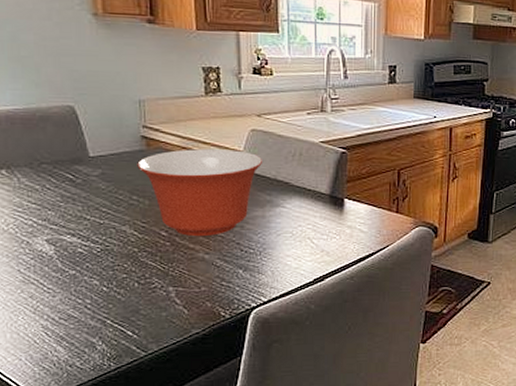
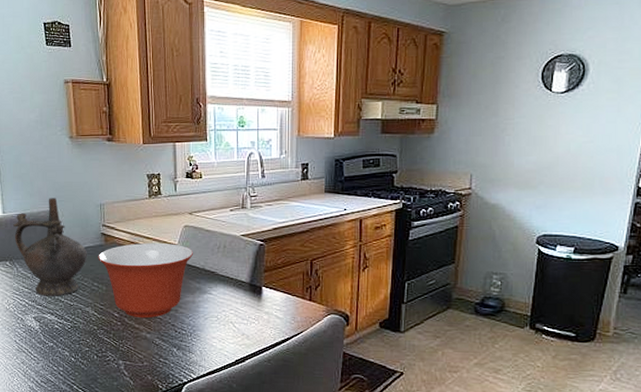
ceremonial vessel: none [10,90,123,213] -> present [13,198,88,297]

